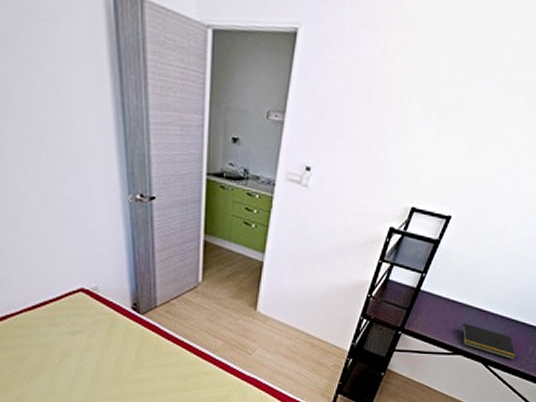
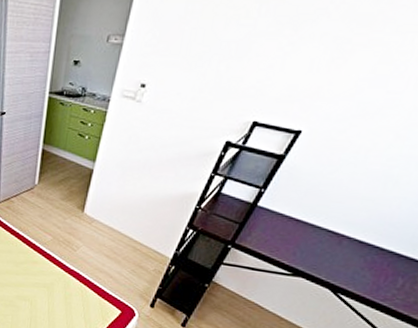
notepad: present [459,322,516,360] -> none [302,243,378,292]

